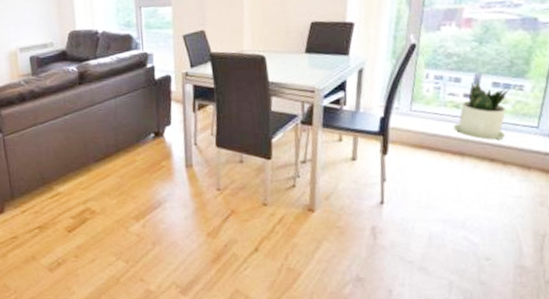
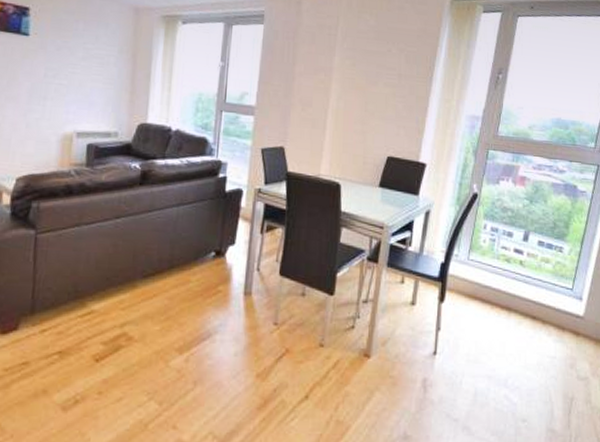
planter: present [454,82,510,140] -> none [504,239,552,298]

